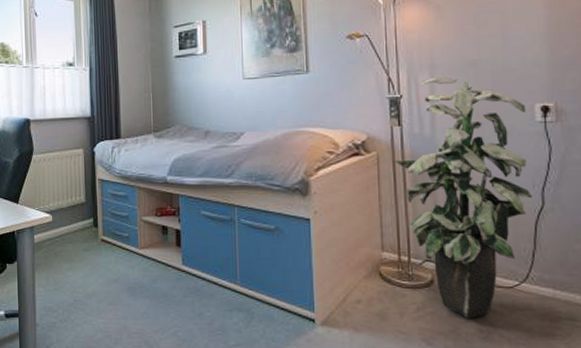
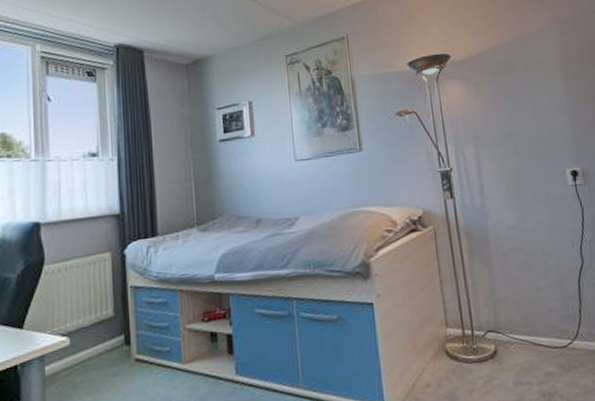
indoor plant: present [394,77,532,318] -> none [450,148,573,384]

